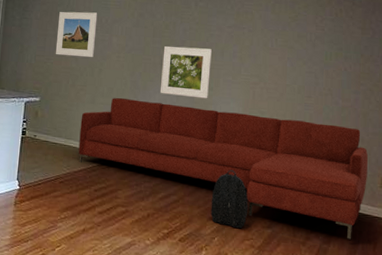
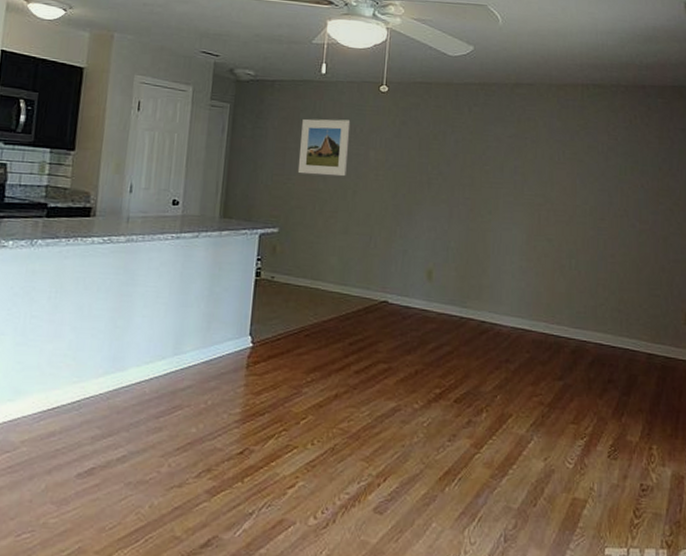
sofa: present [78,98,368,240] -> none [328,226,670,389]
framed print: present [161,46,212,99] -> none [429,160,489,225]
backpack: present [210,170,248,229] -> none [491,311,536,383]

